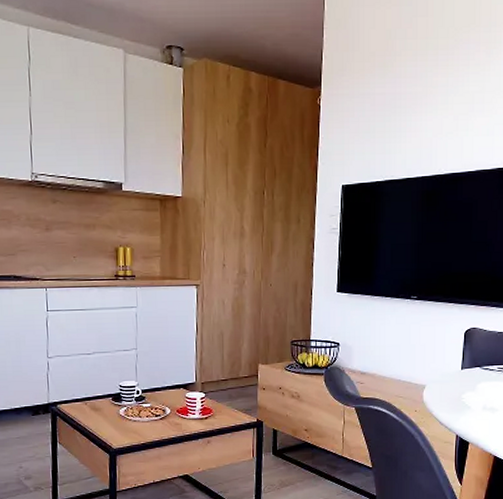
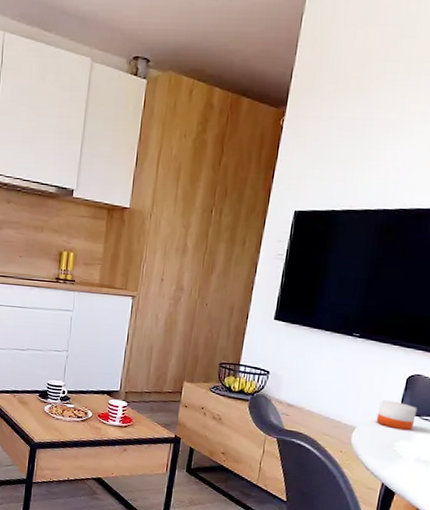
candle: none [443,355,477,382] -> present [376,400,417,431]

